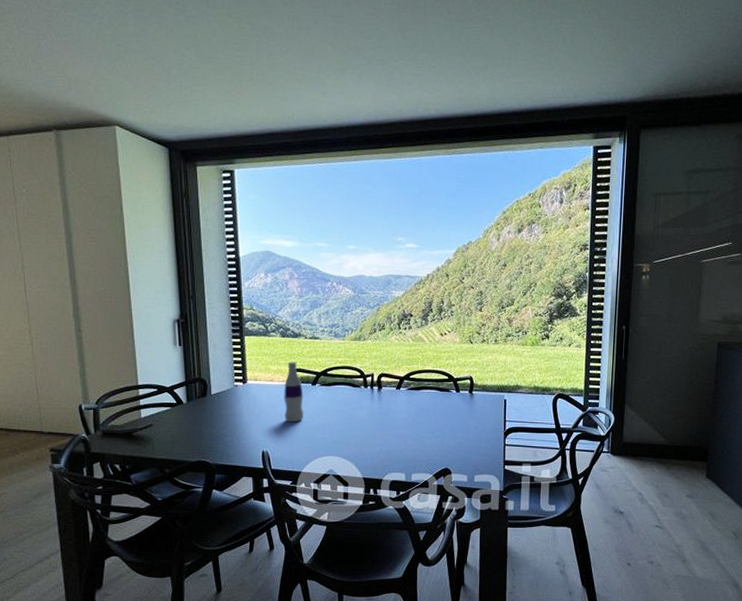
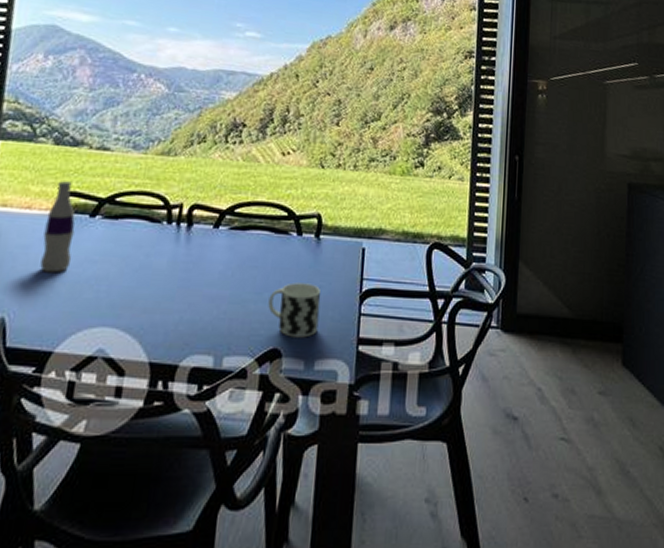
cup: none [439,424,476,461] -> present [268,282,321,338]

